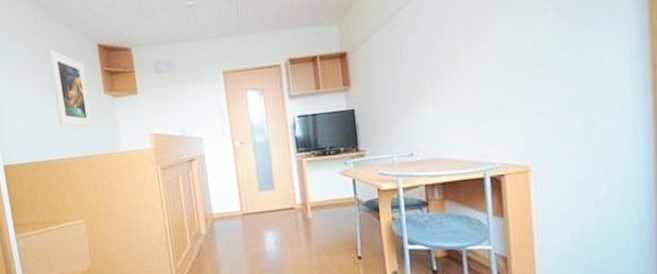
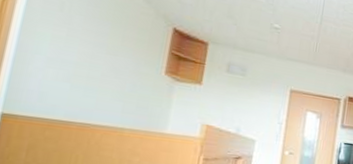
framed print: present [48,49,93,128] -> none [98,14,152,102]

